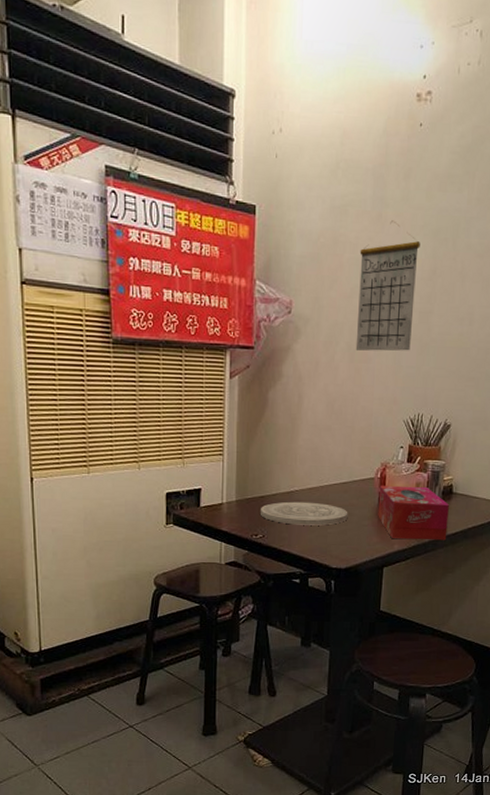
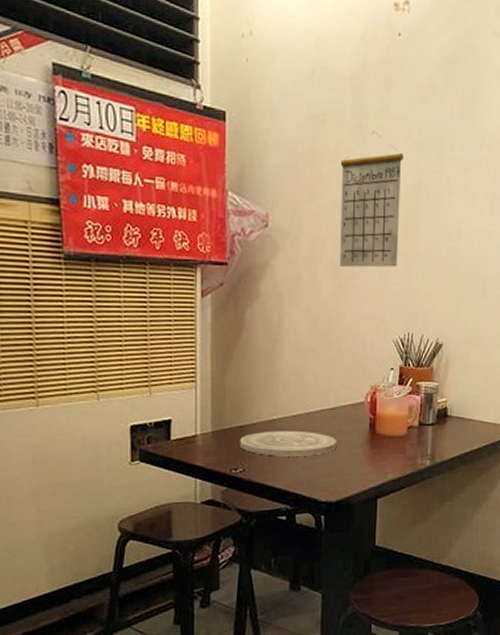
tissue box: present [378,485,449,541] -> none [369,410,444,467]

